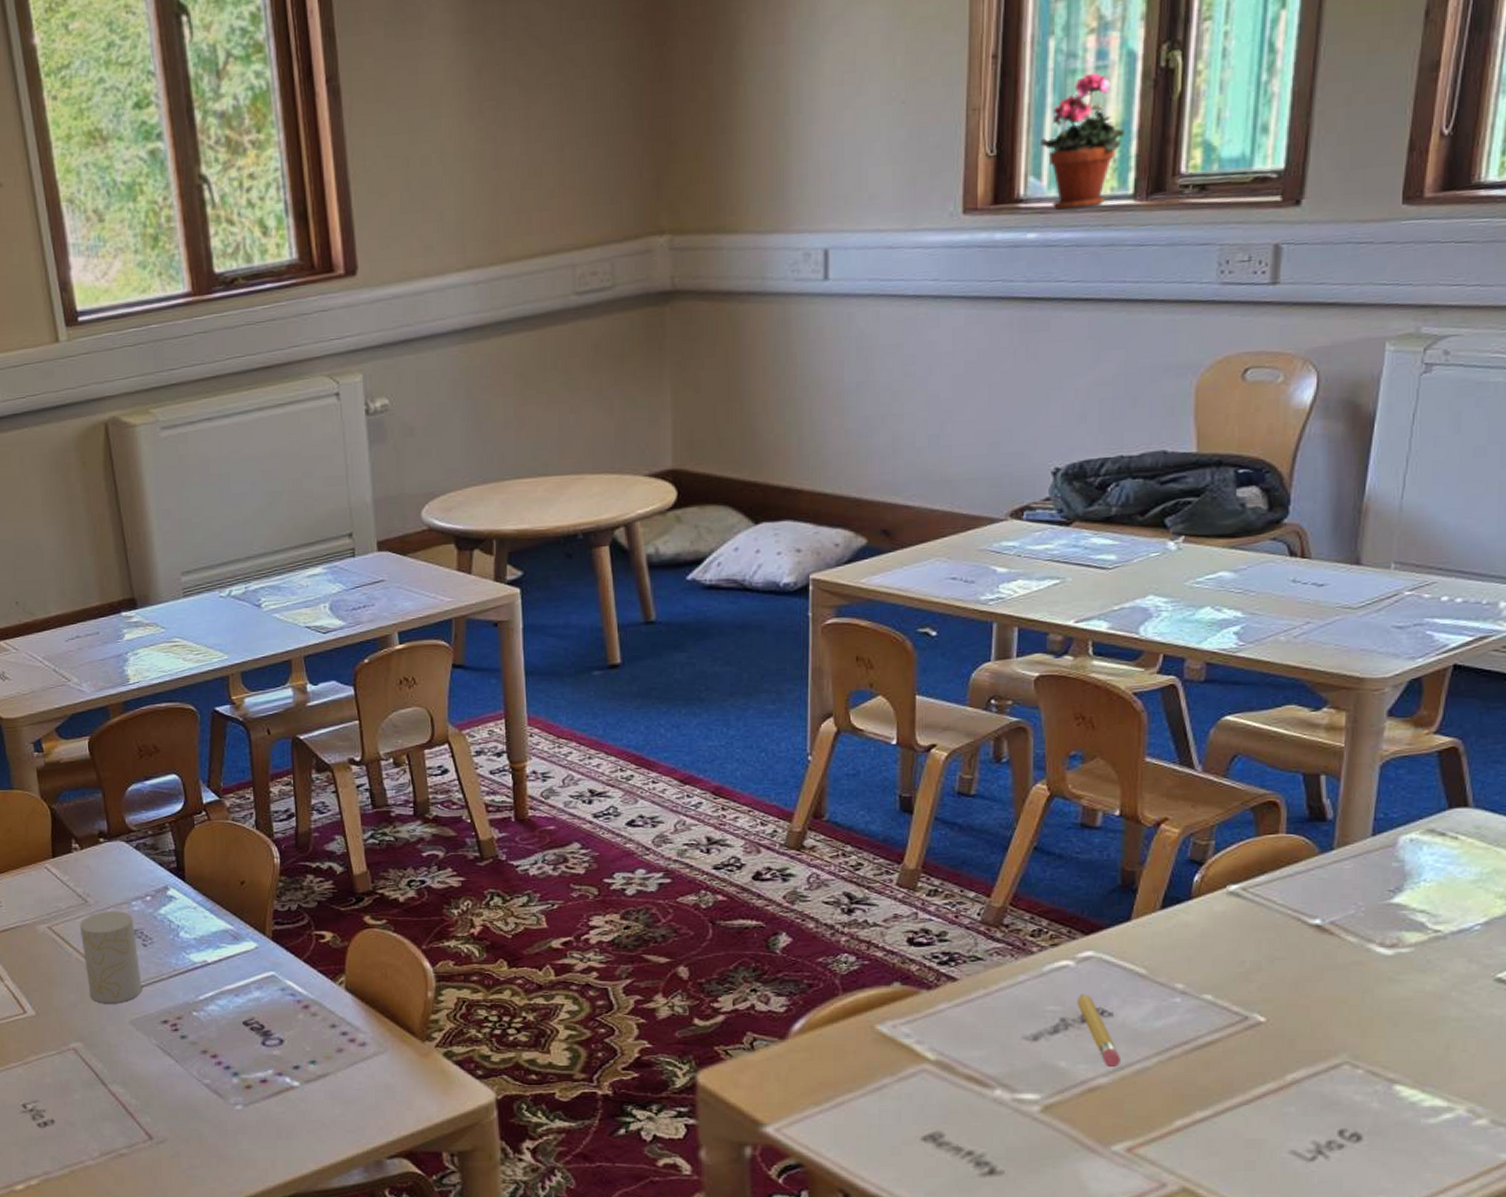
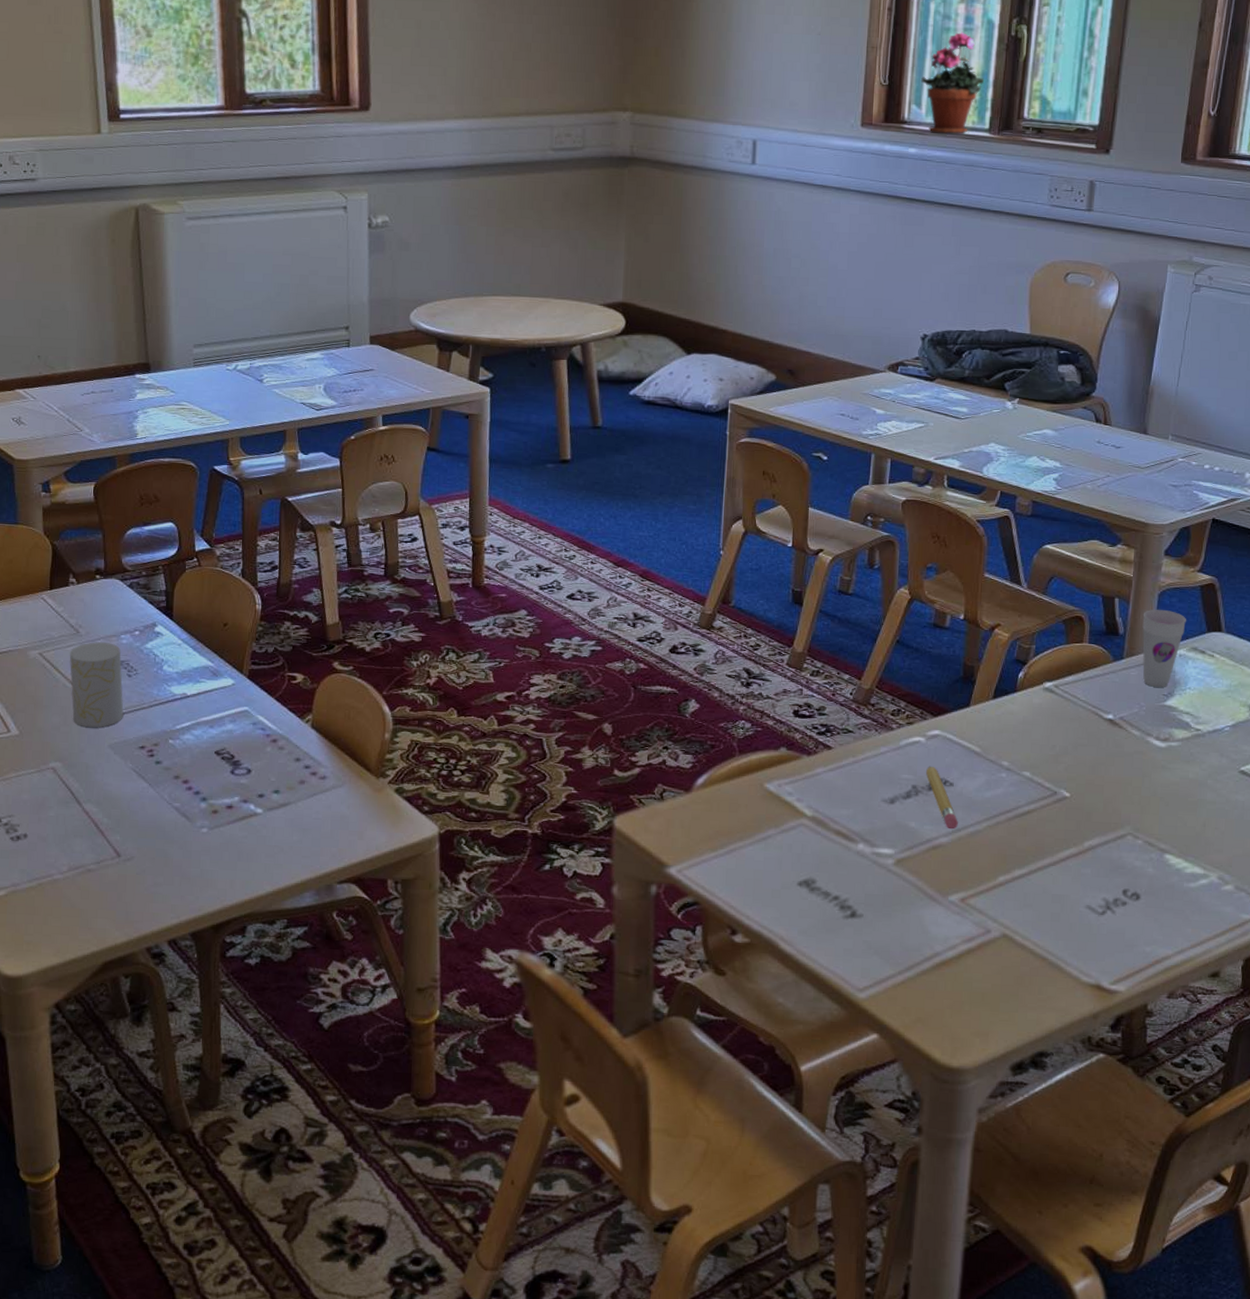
cup: none [1358,784,1419,882] -> present [1142,609,1186,687]

